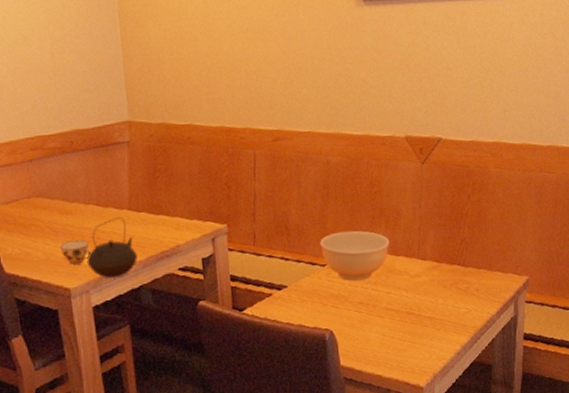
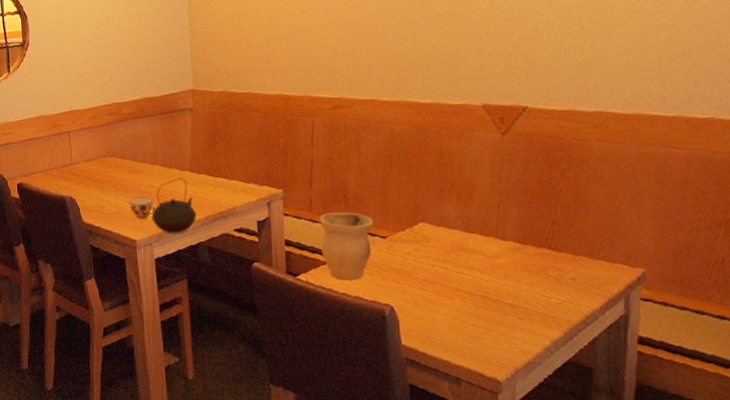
ceramic vessel: none [263,243,314,310] -> present [320,211,374,280]
soup bowl: present [320,230,390,281] -> none [380,203,462,256]

